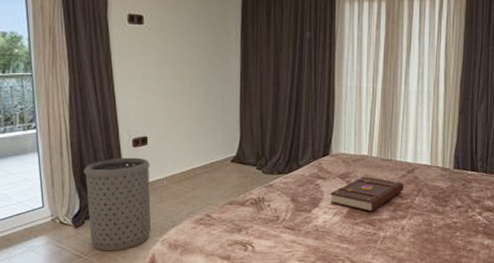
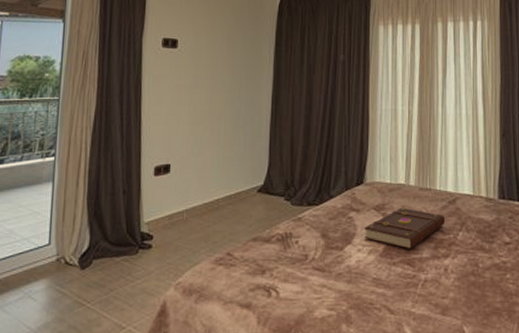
laundry basket: present [83,157,151,251] -> none [96,187,171,298]

